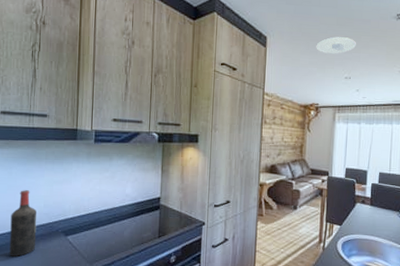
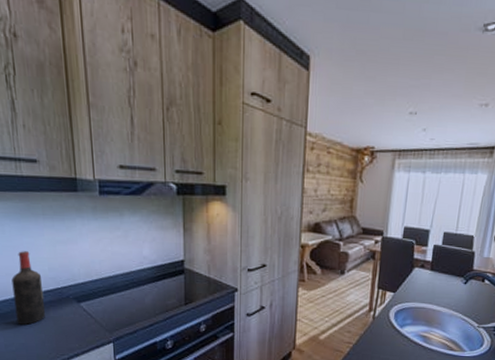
recessed light: present [316,37,357,54] -> none [374,56,428,81]

